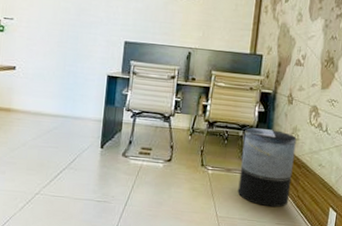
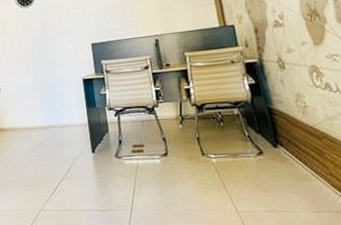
trash can: present [237,128,297,208] -> none [239,101,321,192]

